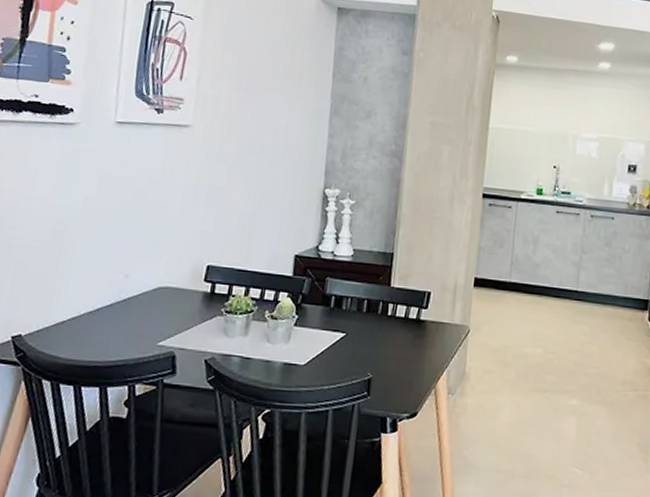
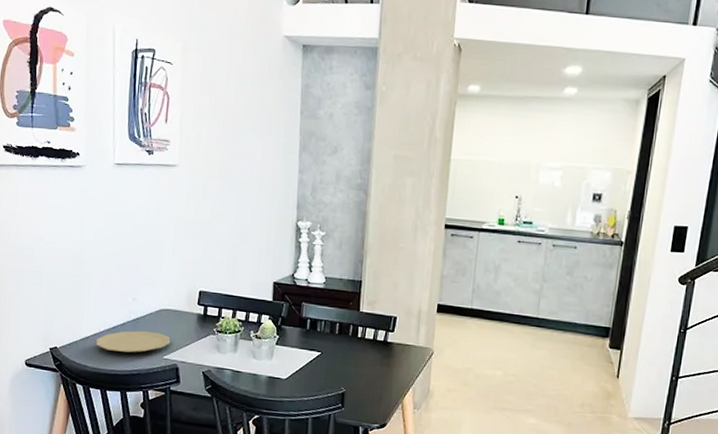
plate: none [73,313,168,340] -> present [96,330,171,353]

